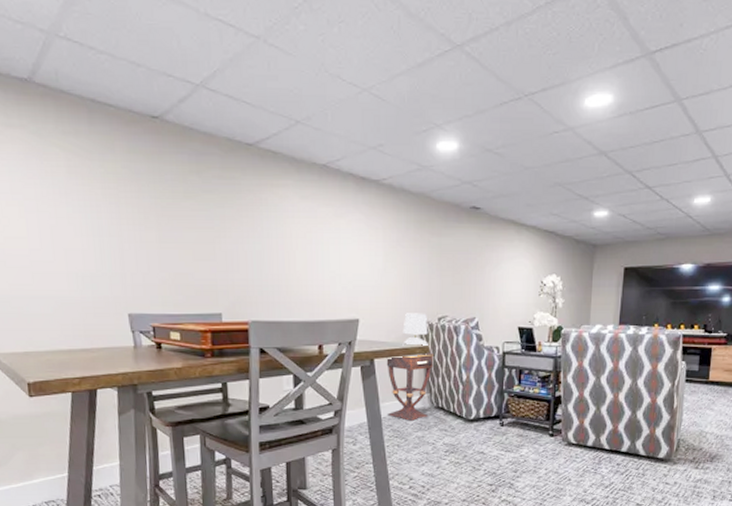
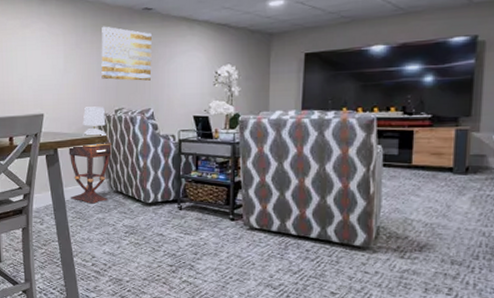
wall art: none [424,223,479,287] -> present [101,26,152,81]

